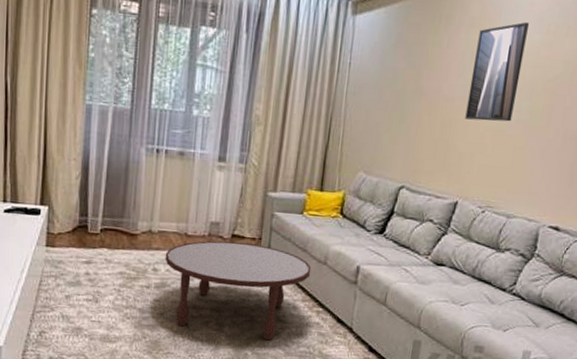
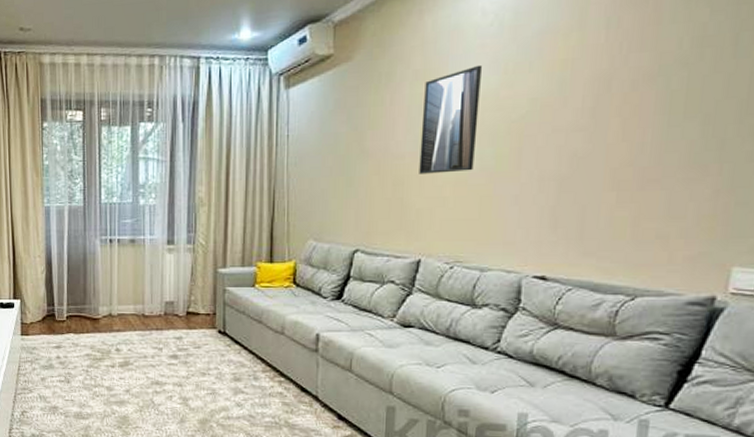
coffee table: present [165,240,312,340] -> none [126,319,269,411]

